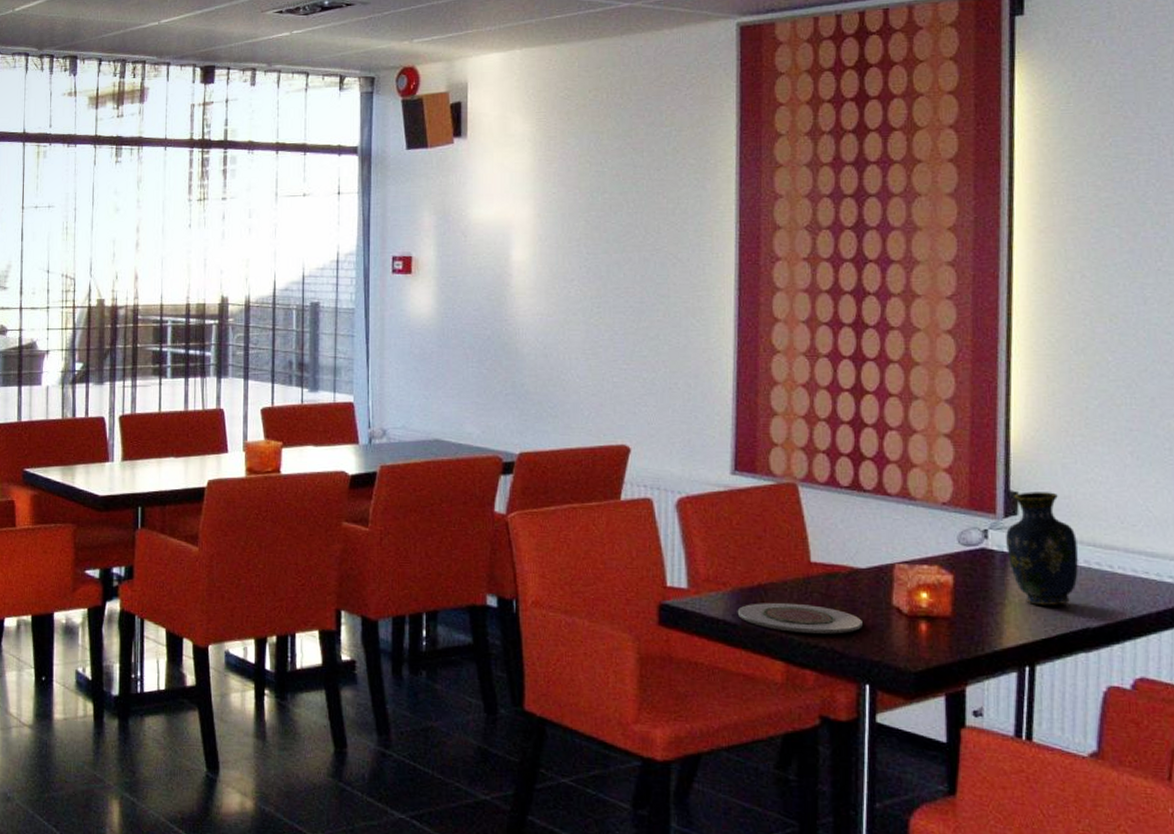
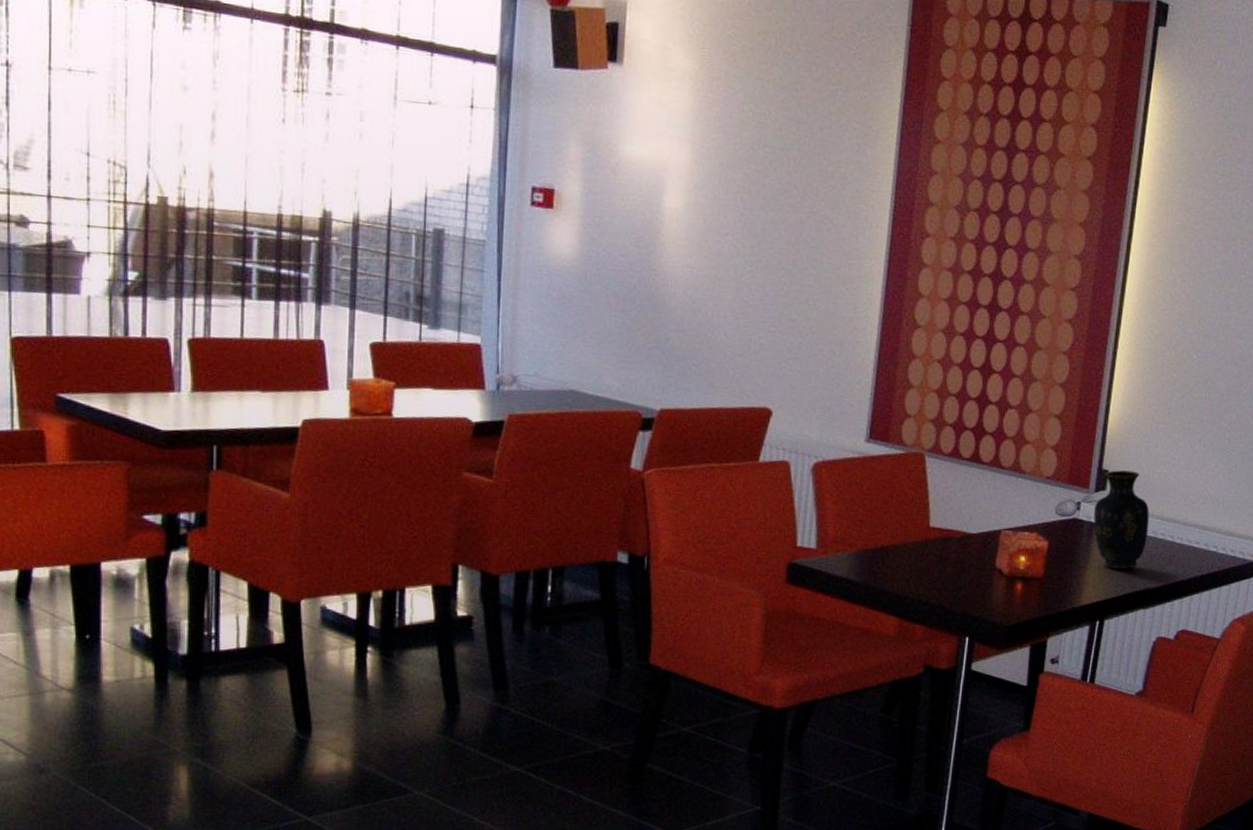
plate: present [737,602,863,634] -> none [860,563,969,592]

